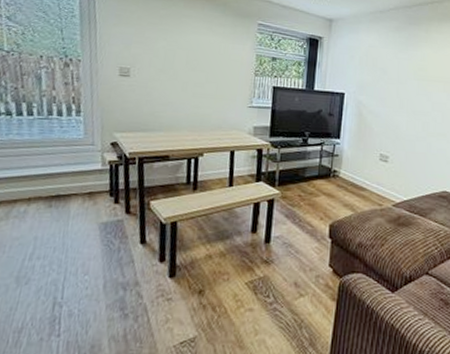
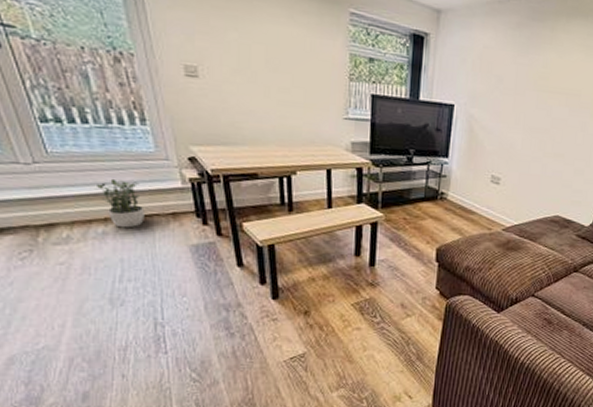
potted plant: none [26,162,65,207] -> present [95,178,145,228]

